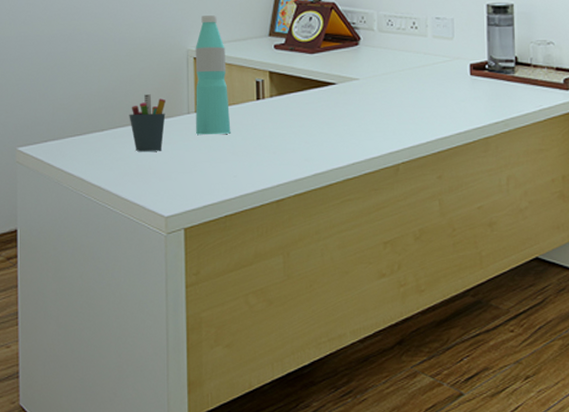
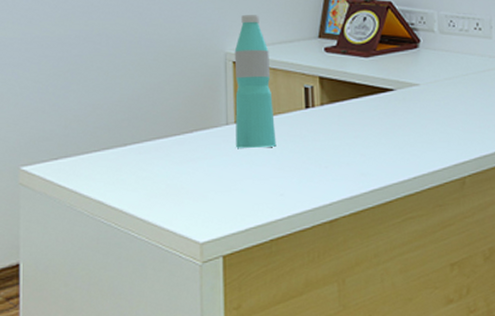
pen holder: present [129,94,166,152] -> none [157,103,200,169]

